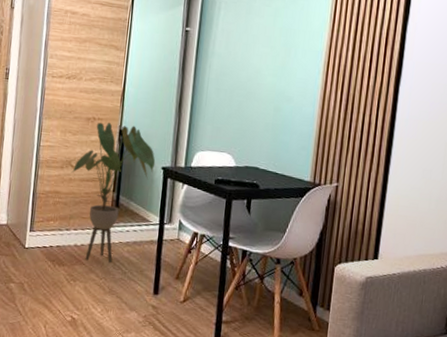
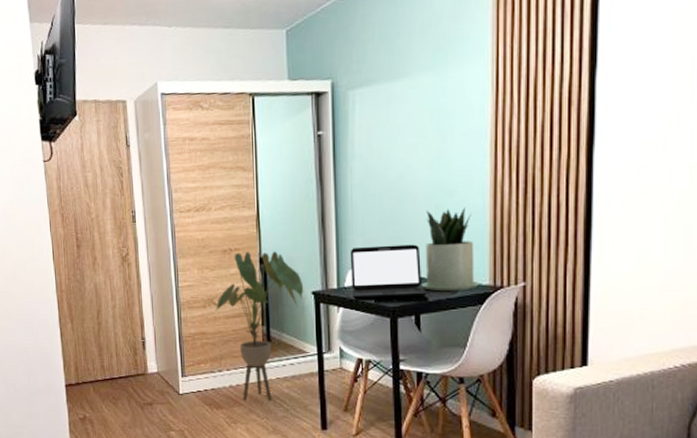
laptop: none [196,133,260,185] -> present [350,244,427,300]
planter: none [255,110,303,184] -> present [421,207,479,292]

